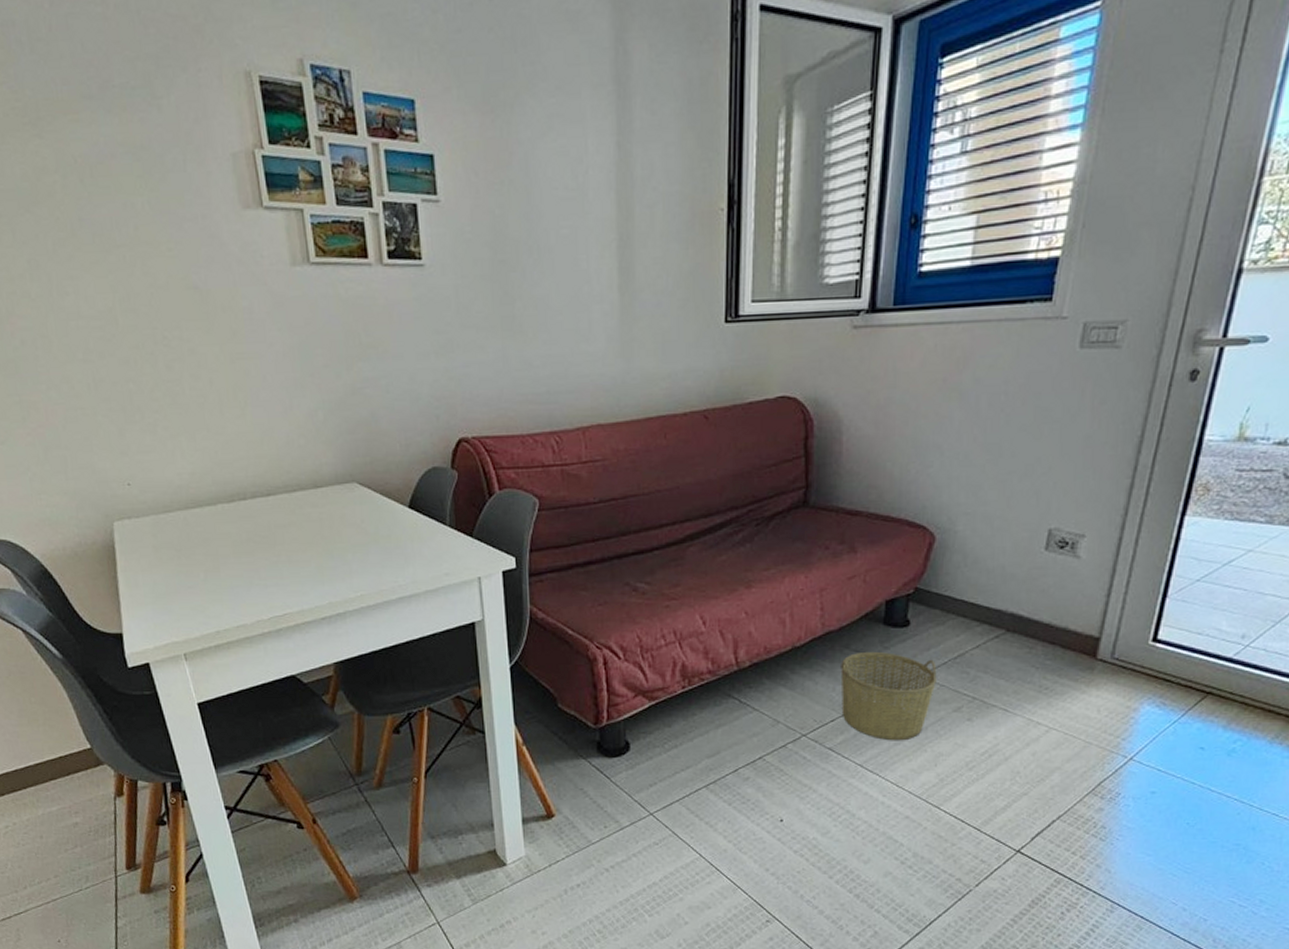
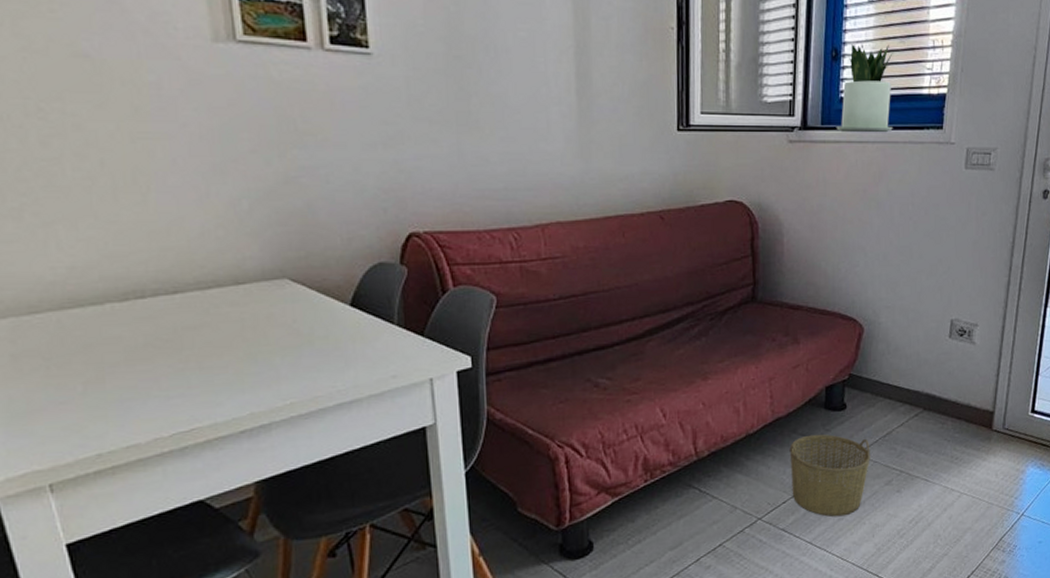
planter: none [911,202,990,313] -> present [836,44,893,133]

